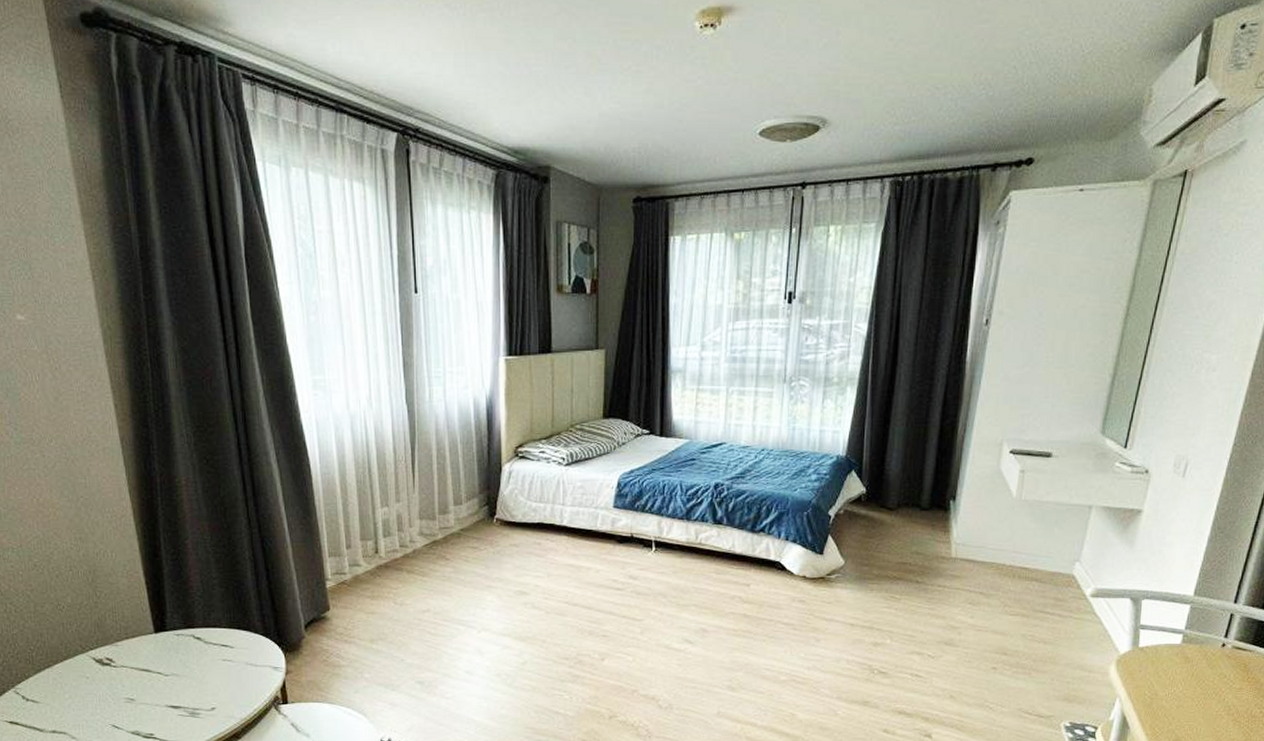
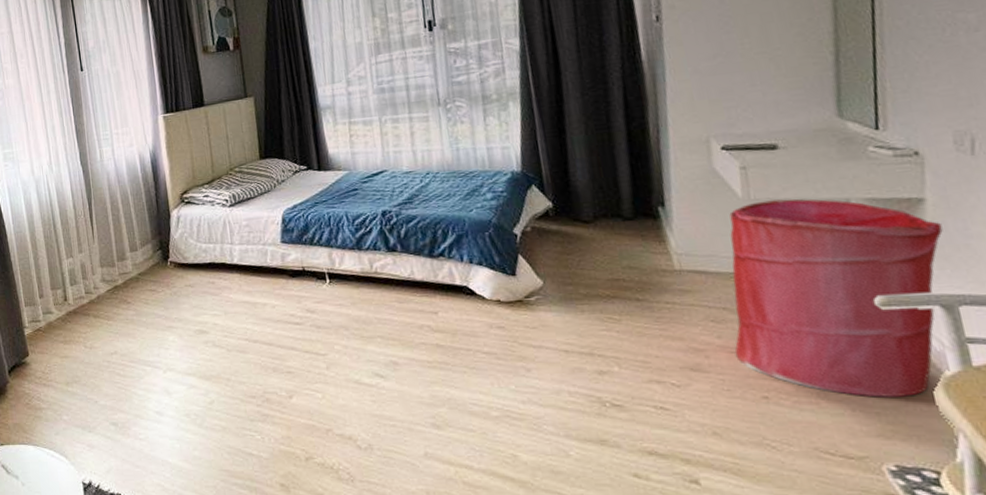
laundry hamper: none [980,502,1148,670] -> present [729,199,943,398]

